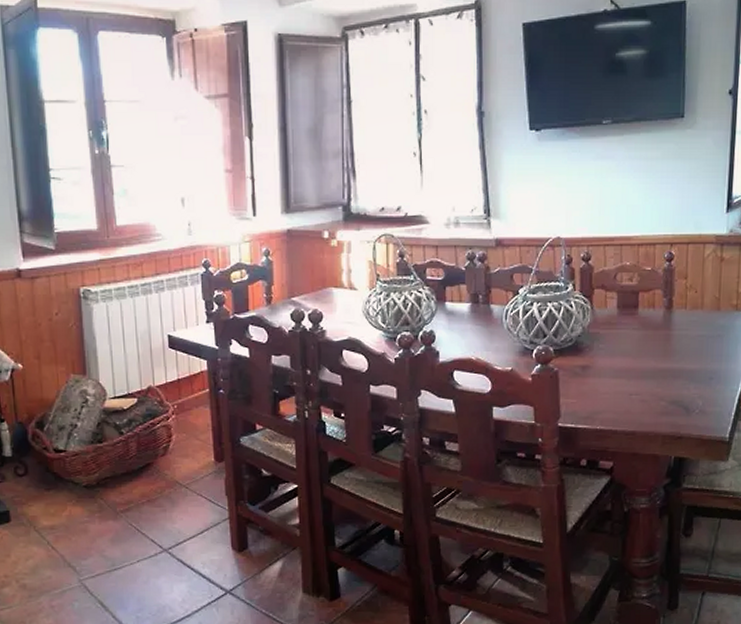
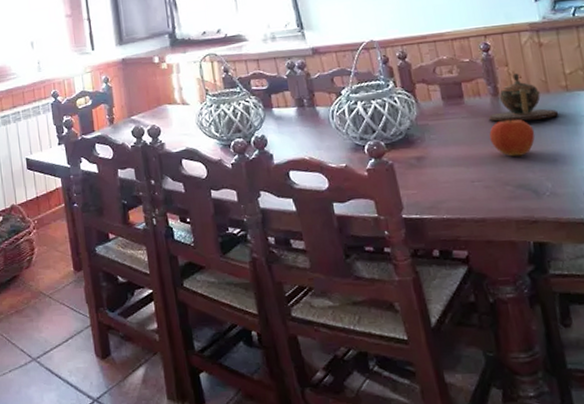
fruit: none [655,334,698,372] -> present [489,119,535,157]
teapot: none [657,287,723,337] -> present [488,73,558,122]

